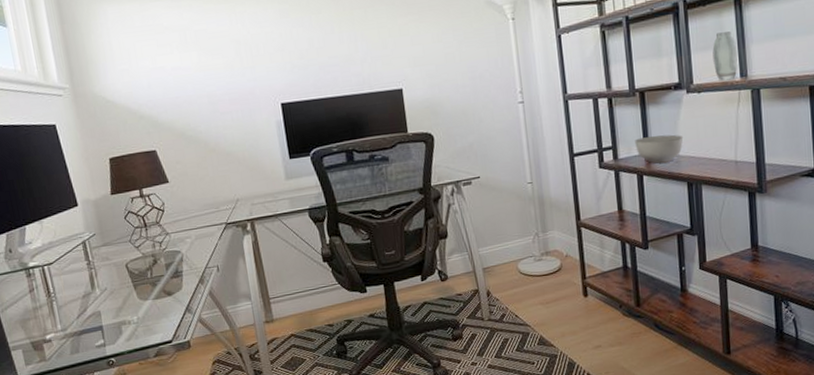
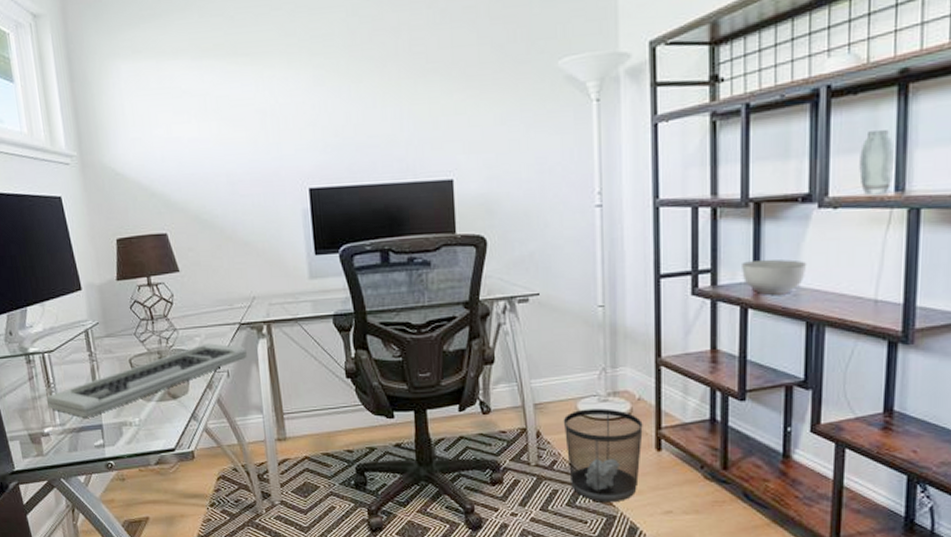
computer keyboard: none [47,243,234,322] -> present [46,343,247,418]
waste bin: none [507,266,572,345] -> present [563,408,643,503]

